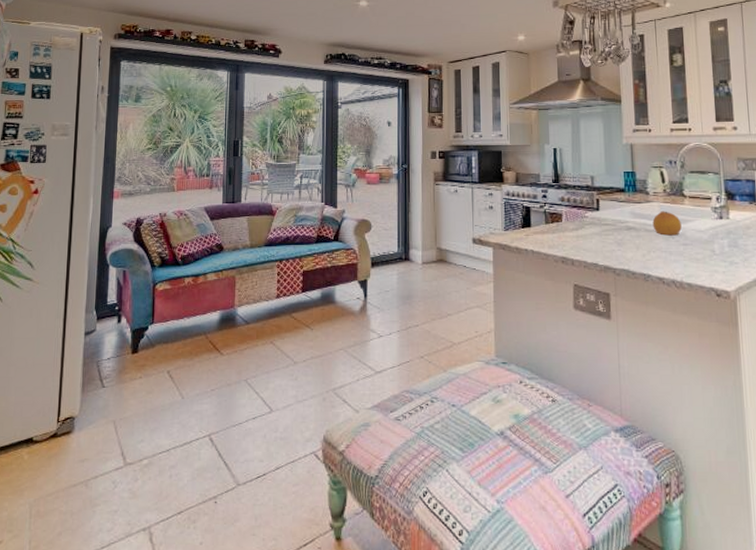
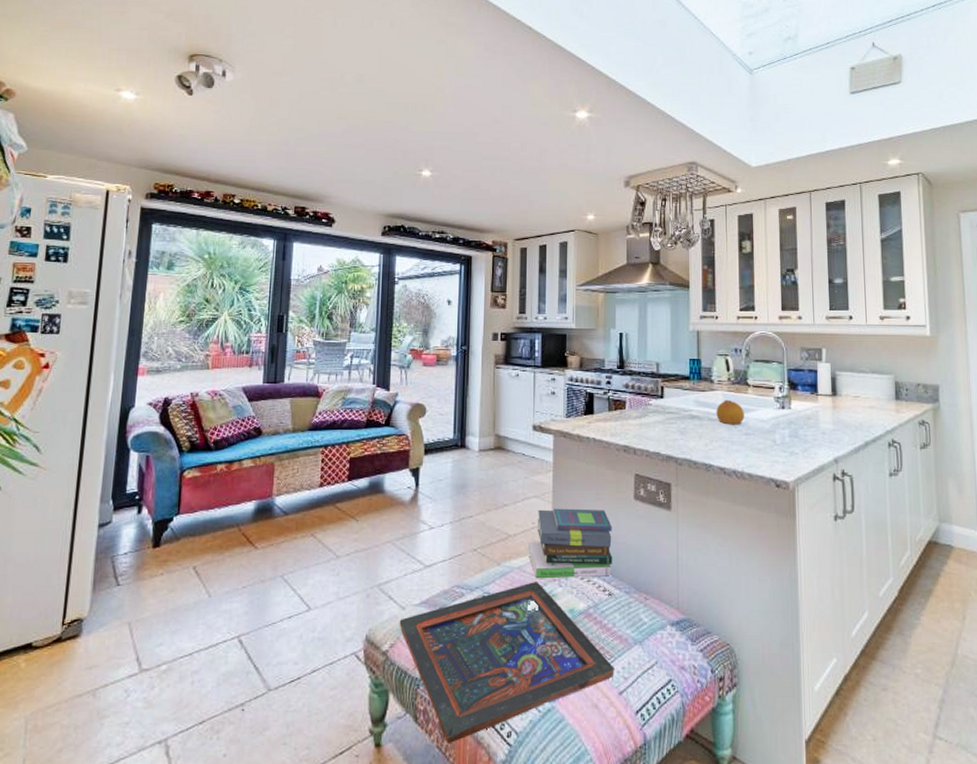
religious icon: none [354,388,561,540] -> present [399,582,614,745]
books: none [471,317,555,385] -> present [527,508,613,579]

